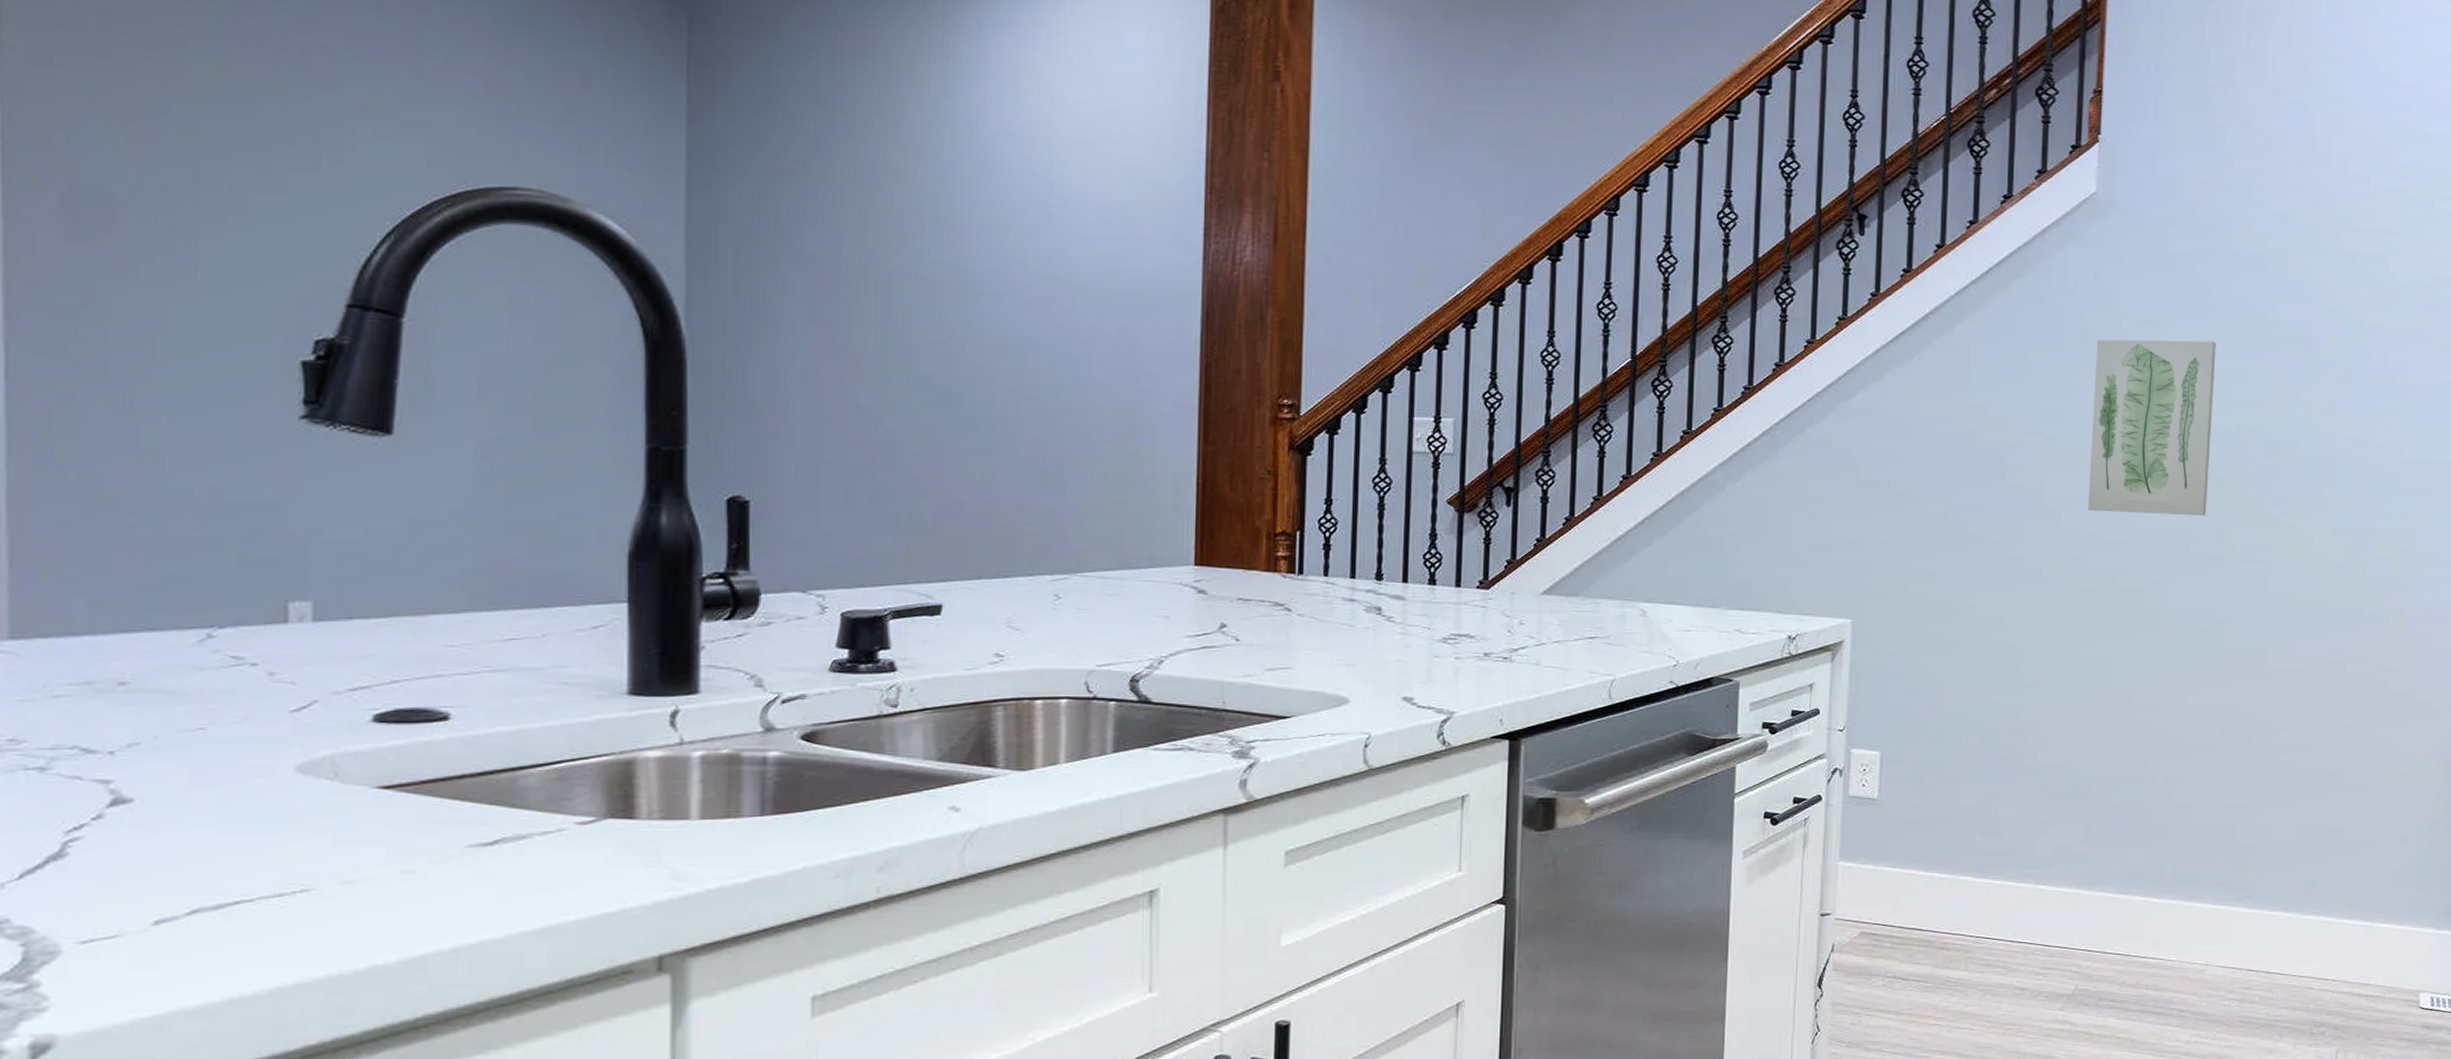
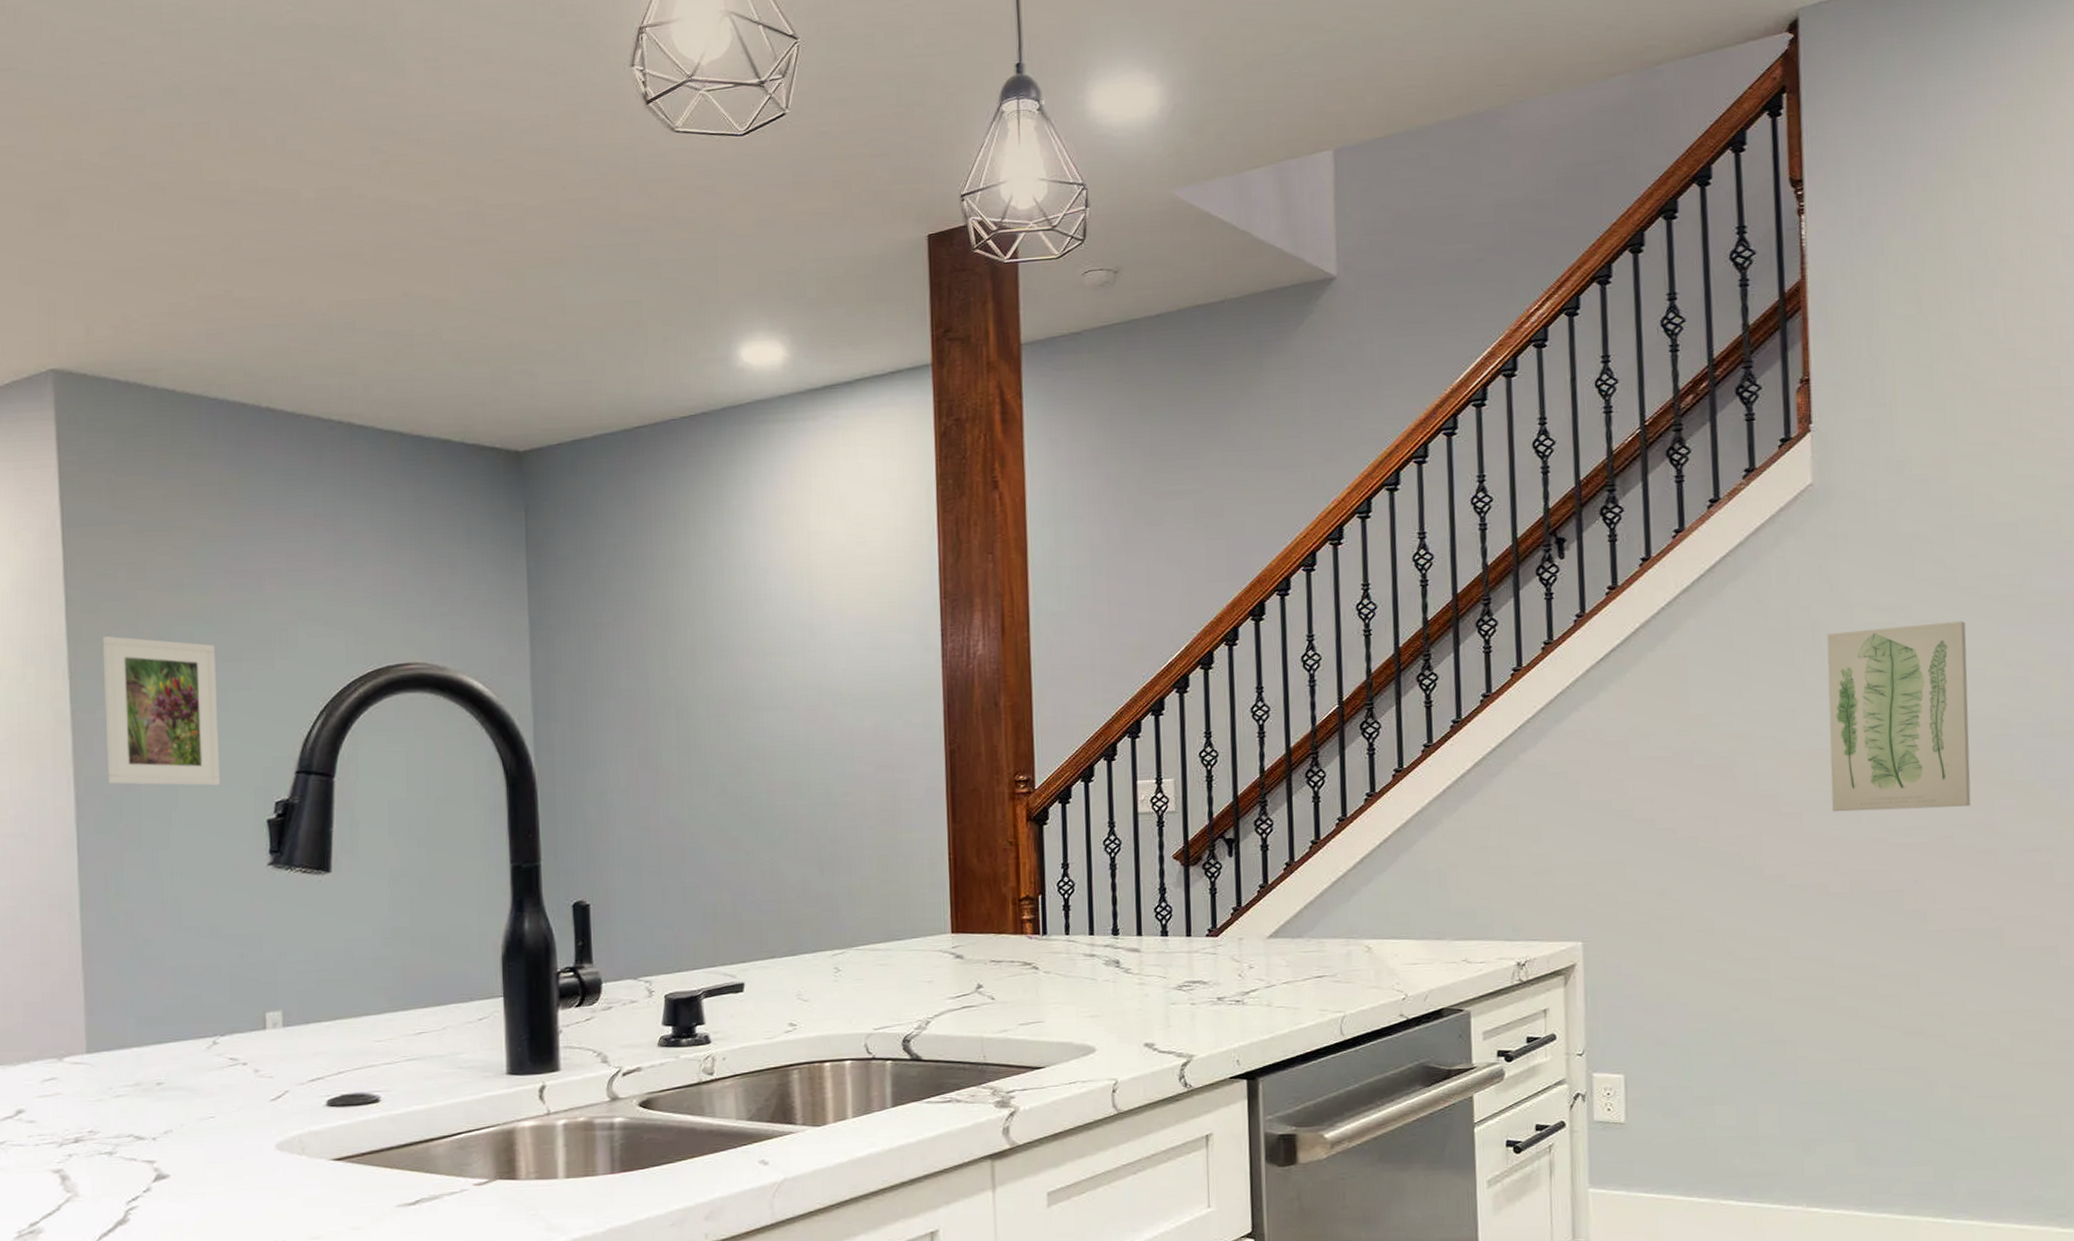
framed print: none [56,100,234,311] -> present [102,636,221,786]

